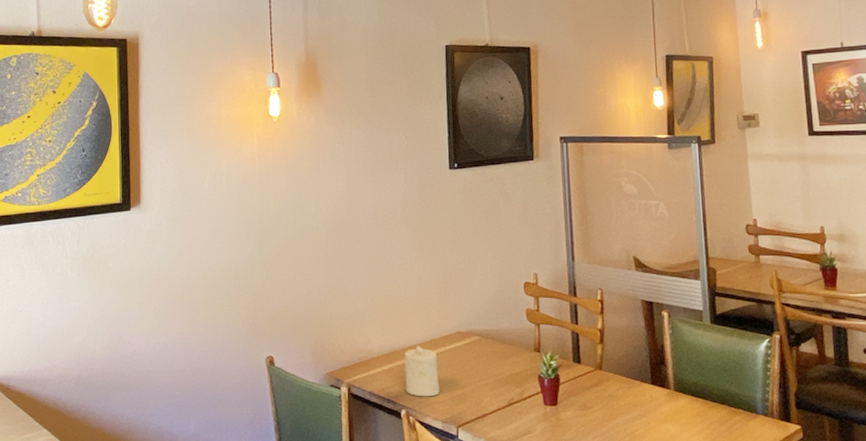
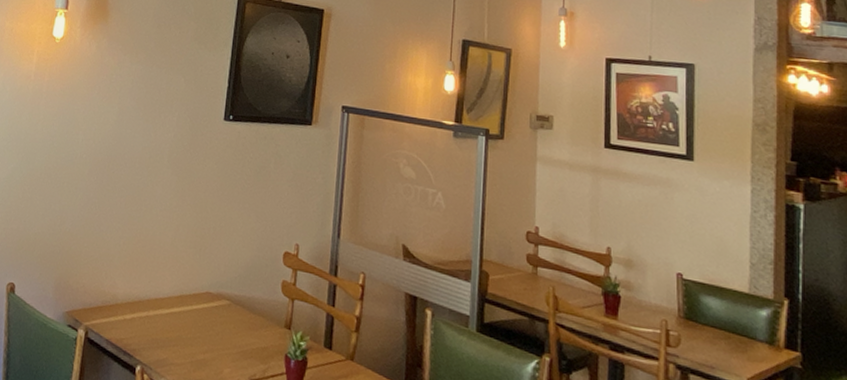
candle: present [404,345,439,397] -> none [144,298,183,357]

